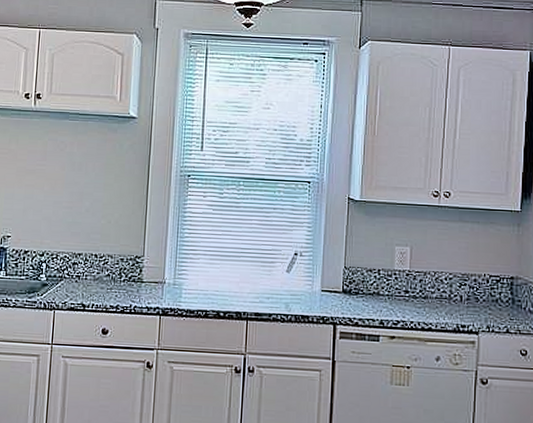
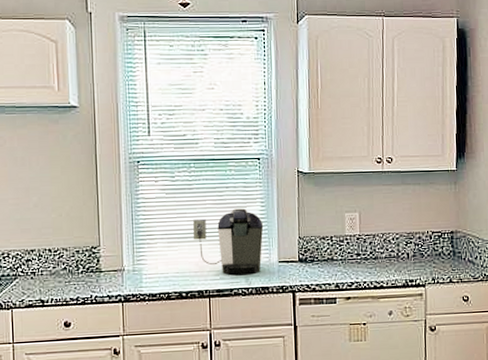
coffee maker: none [235,231,309,300] -> present [193,208,264,275]

